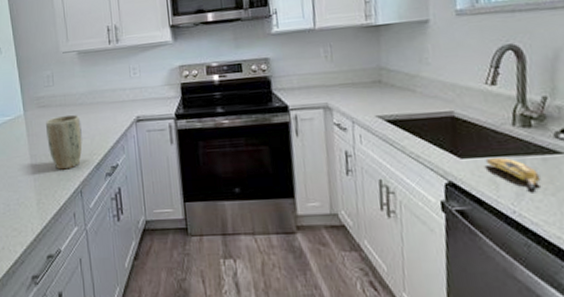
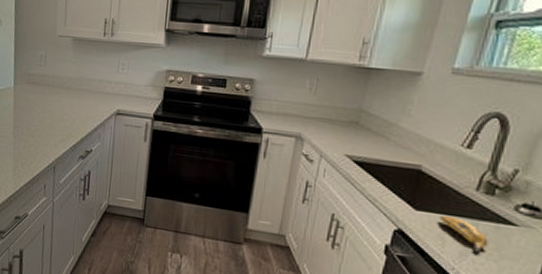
plant pot: present [46,114,83,170] -> none [31,95,65,145]

